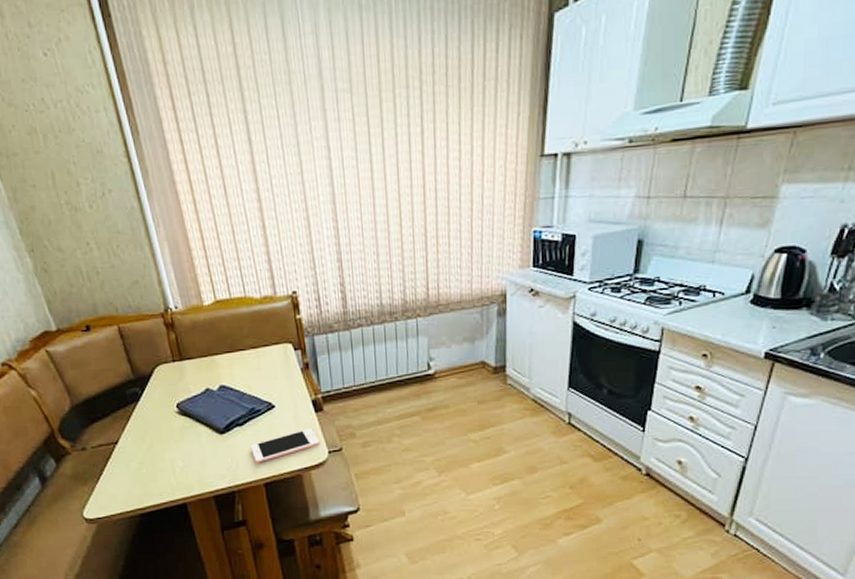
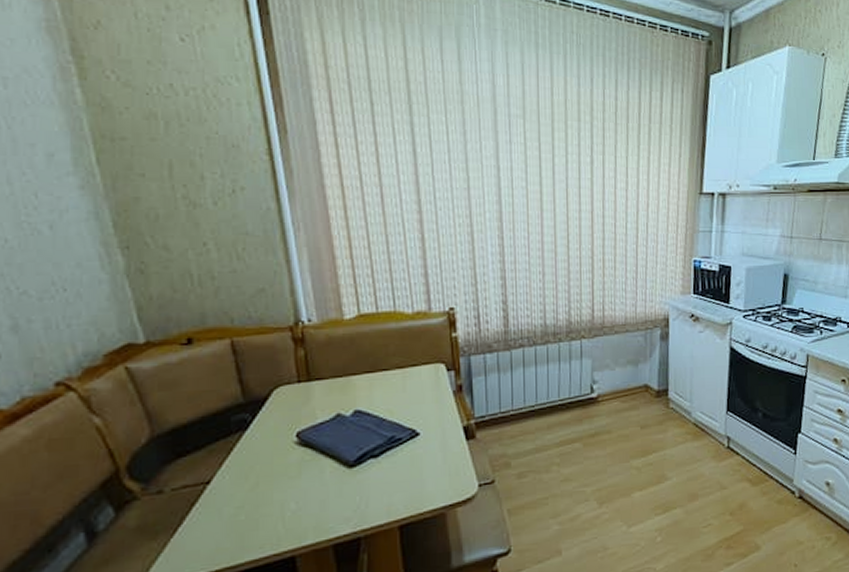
cell phone: present [250,427,320,463] -> none [385,457,469,502]

